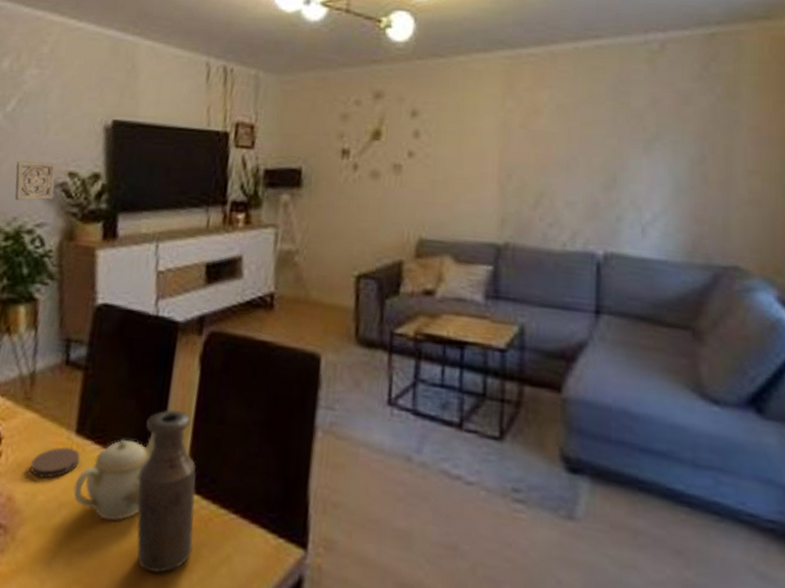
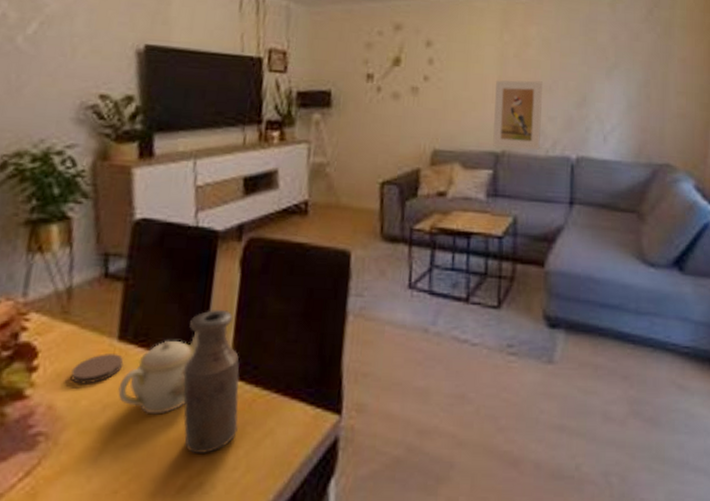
wall ornament: present [14,161,56,201] -> none [40,83,85,123]
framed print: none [492,155,559,242] -> present [492,80,544,150]

